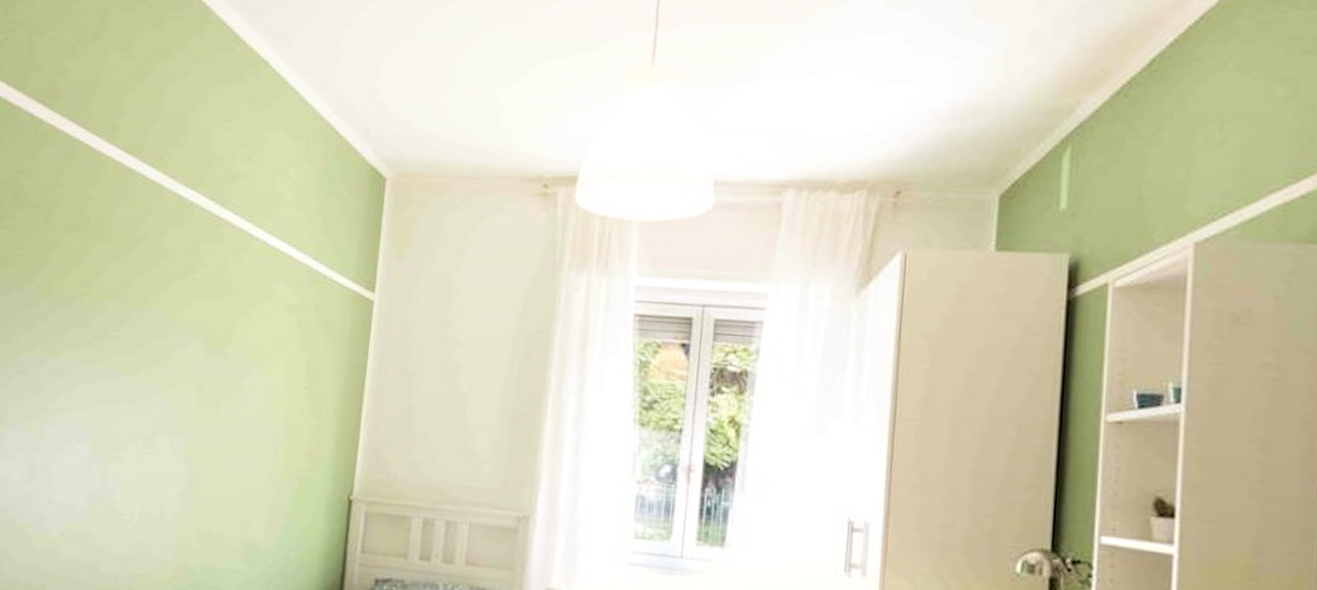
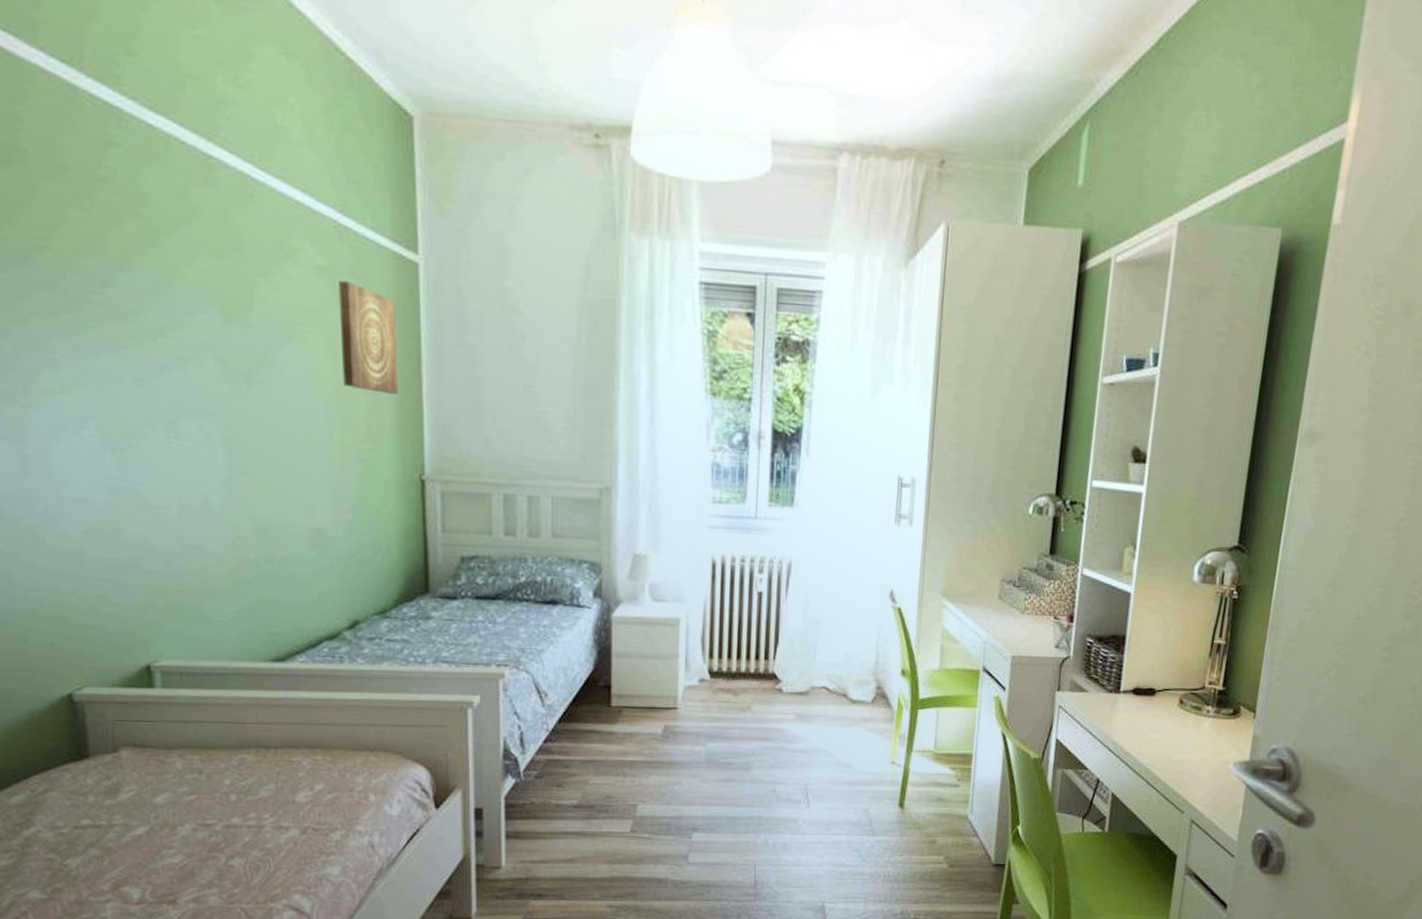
wall art: none [294,316,349,418] -> present [338,280,398,394]

